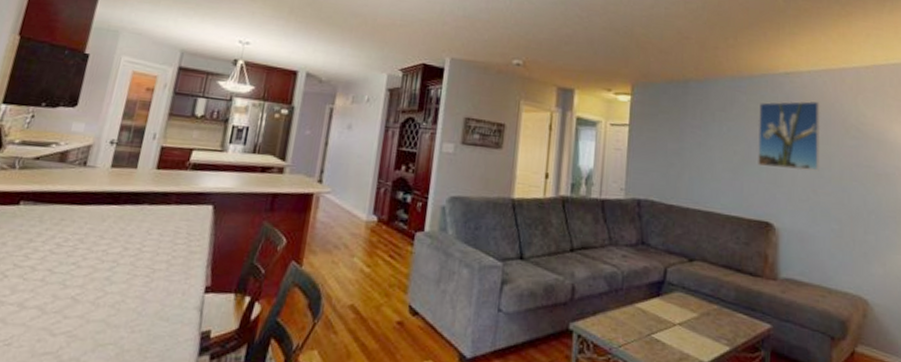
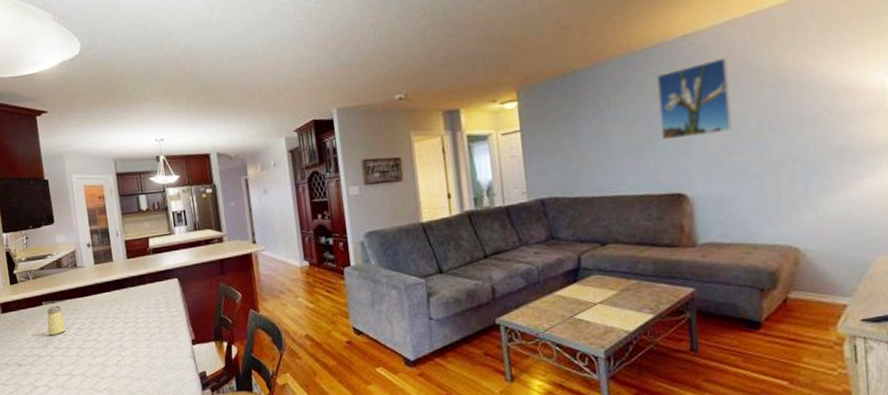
saltshaker: none [12,209,44,248] -> present [47,305,66,335]

